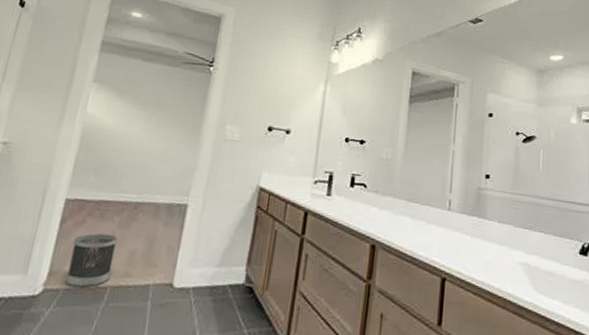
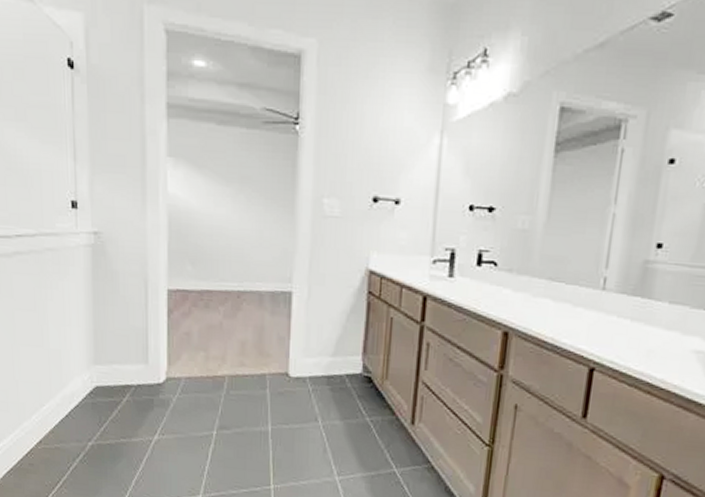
wastebasket: present [65,233,118,288] -> none [184,324,226,377]

